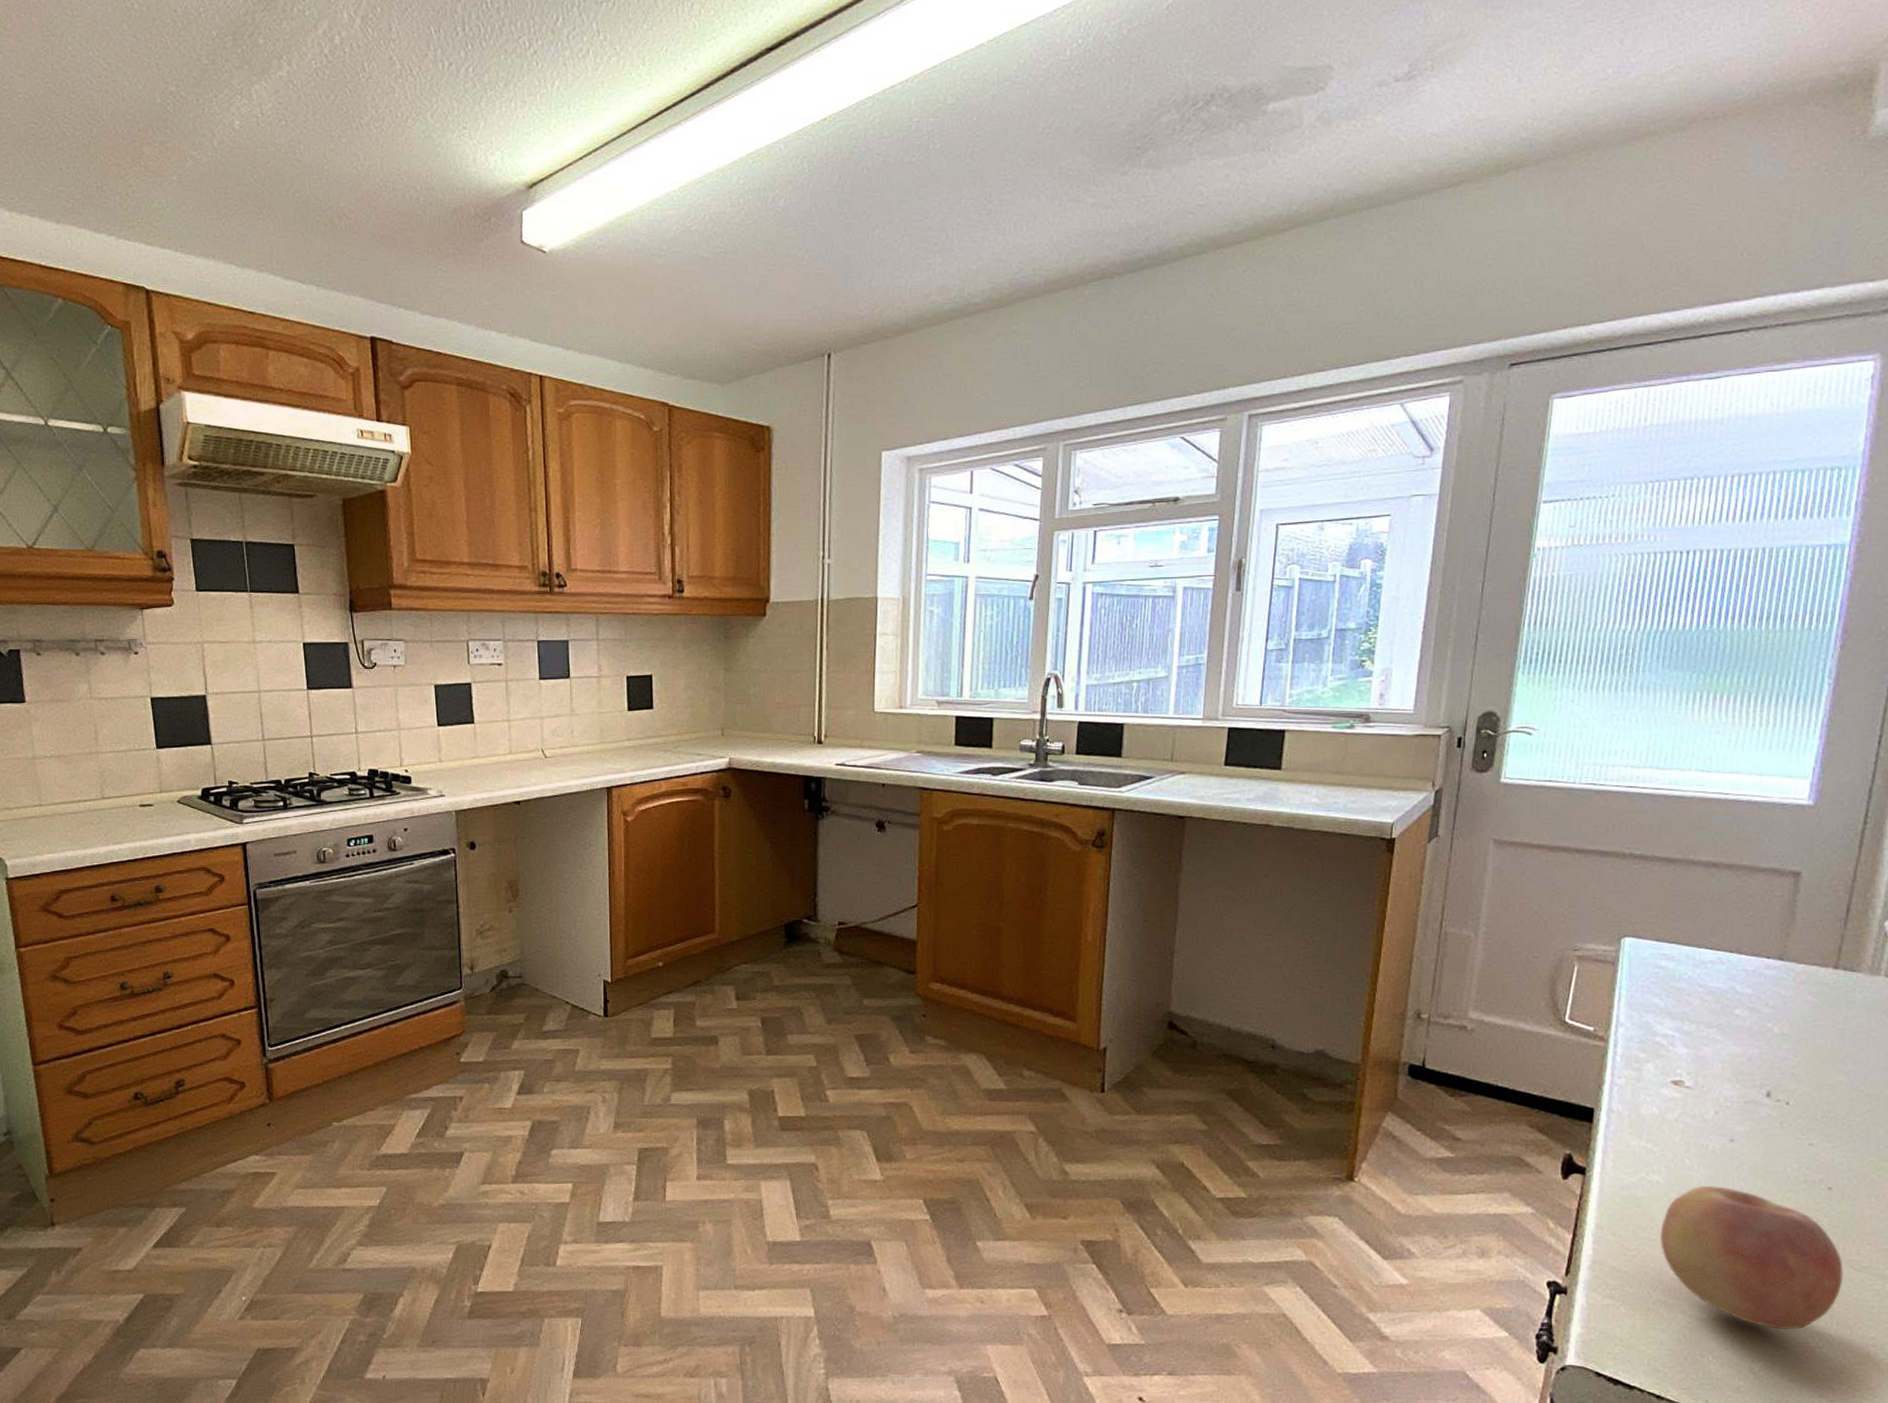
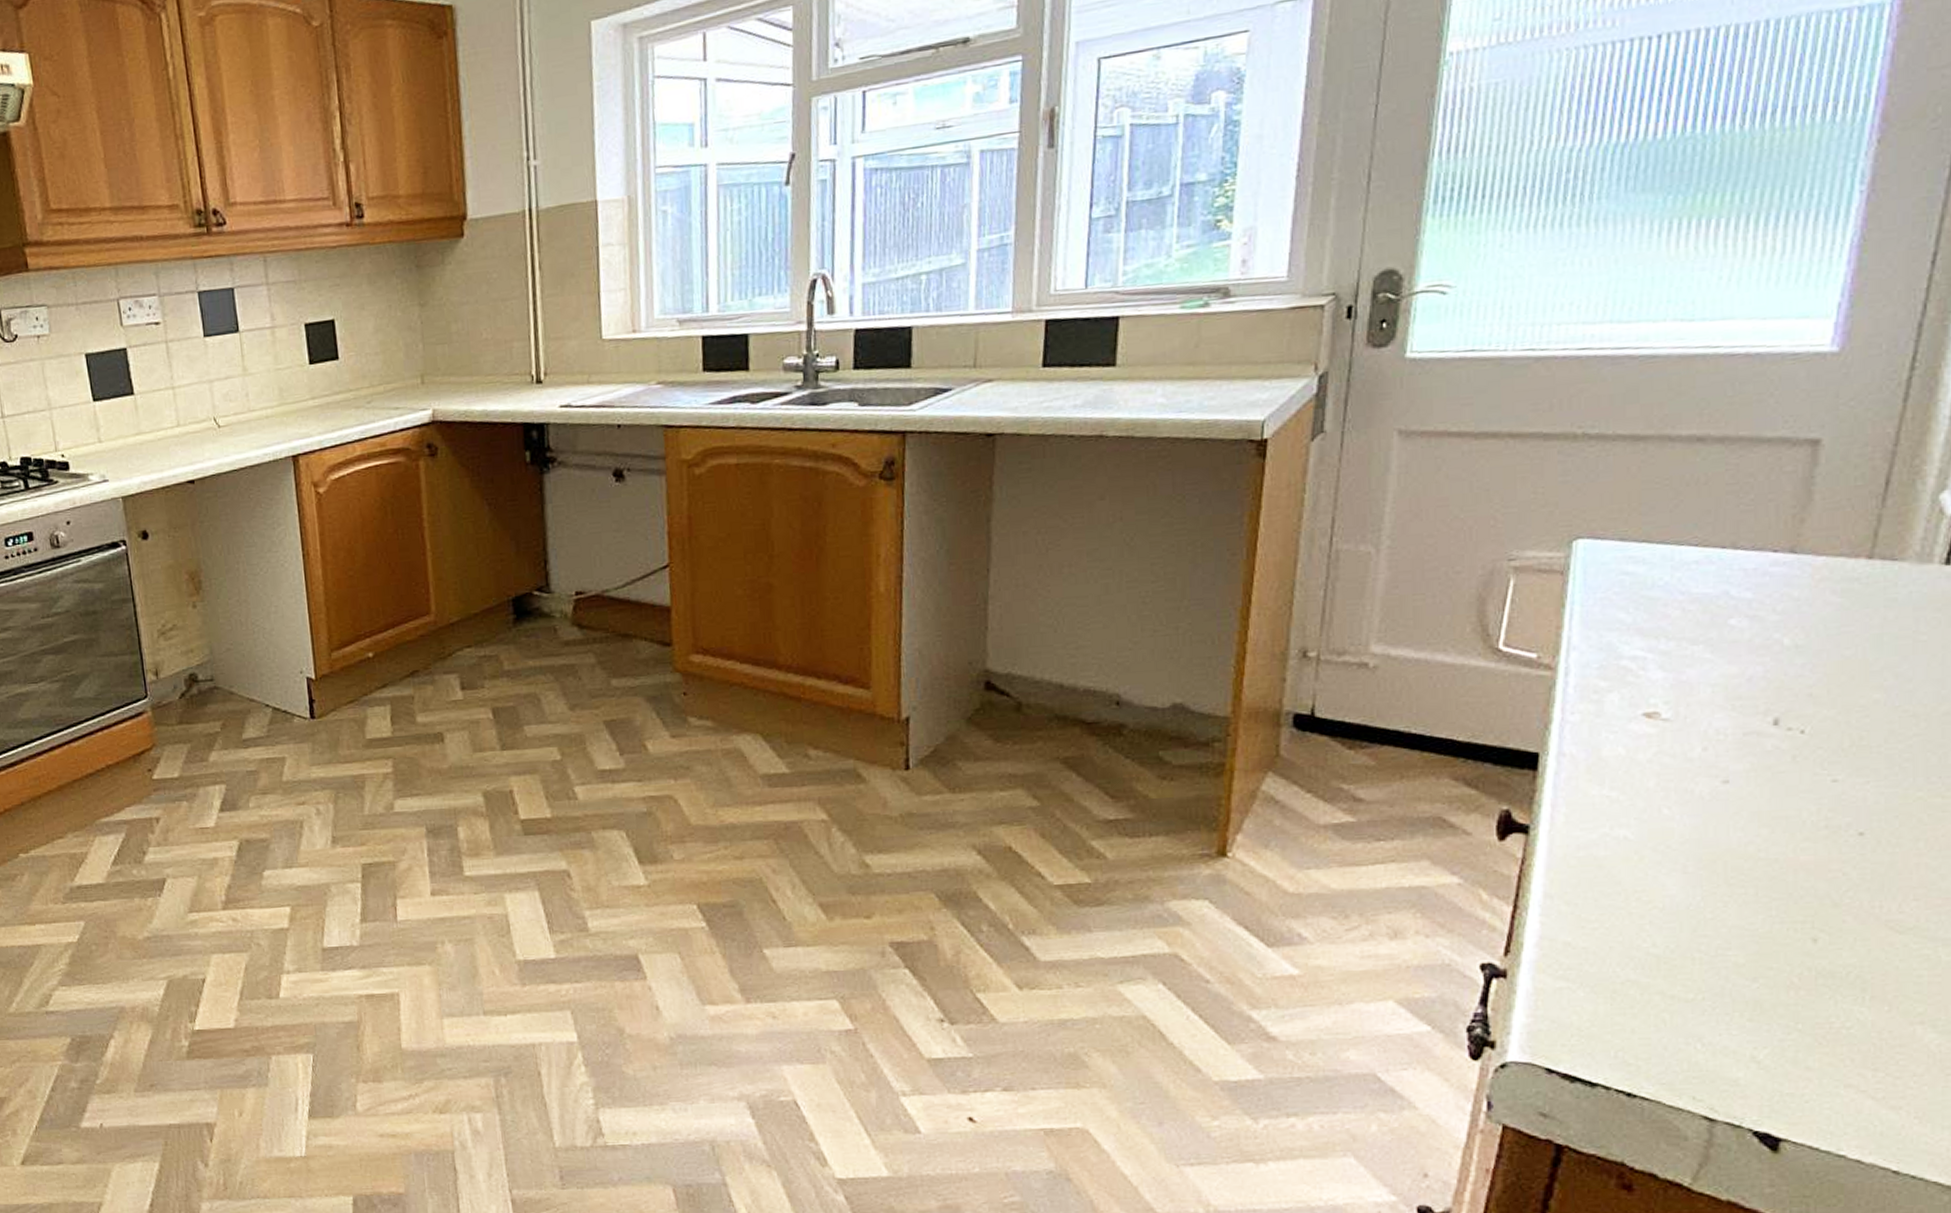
fruit: present [1660,1185,1843,1330] -> none [1630,839,1879,1009]

